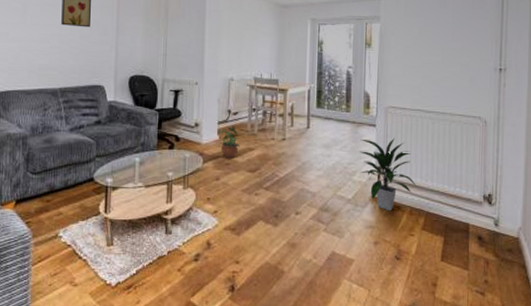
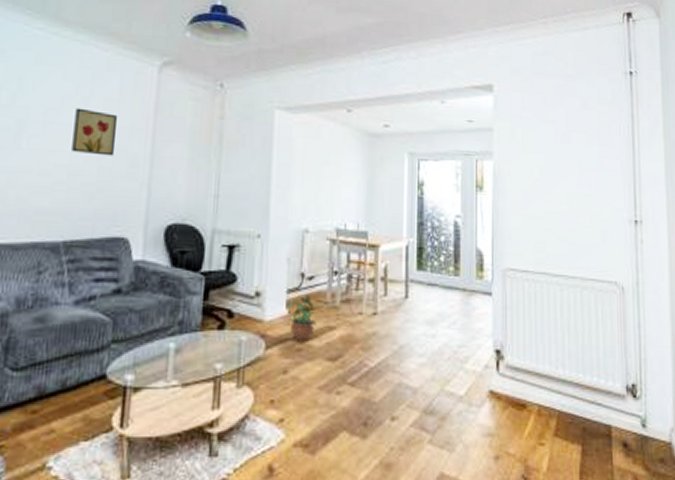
indoor plant: present [359,138,417,211] -> none [472,311,546,412]

